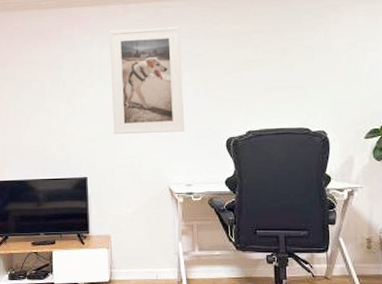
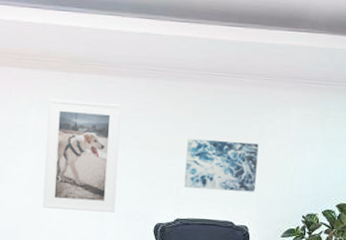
wall art: none [250,46,328,99] -> present [184,138,259,192]

